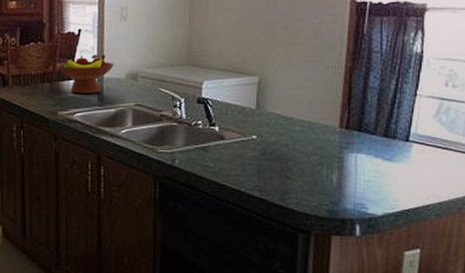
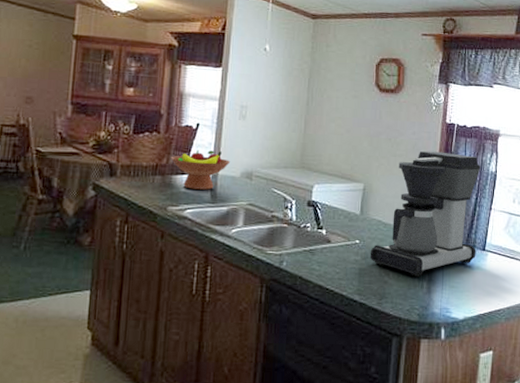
coffee maker: none [269,35,402,171] -> present [370,151,481,277]

